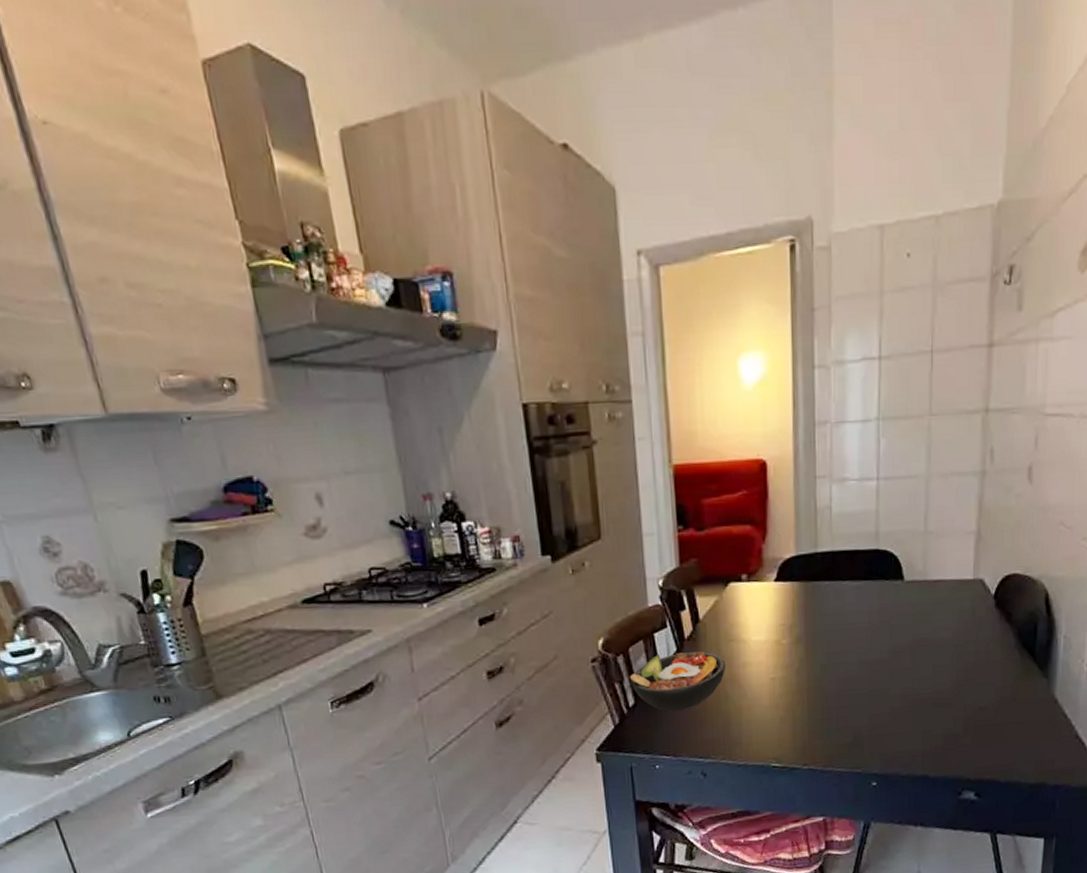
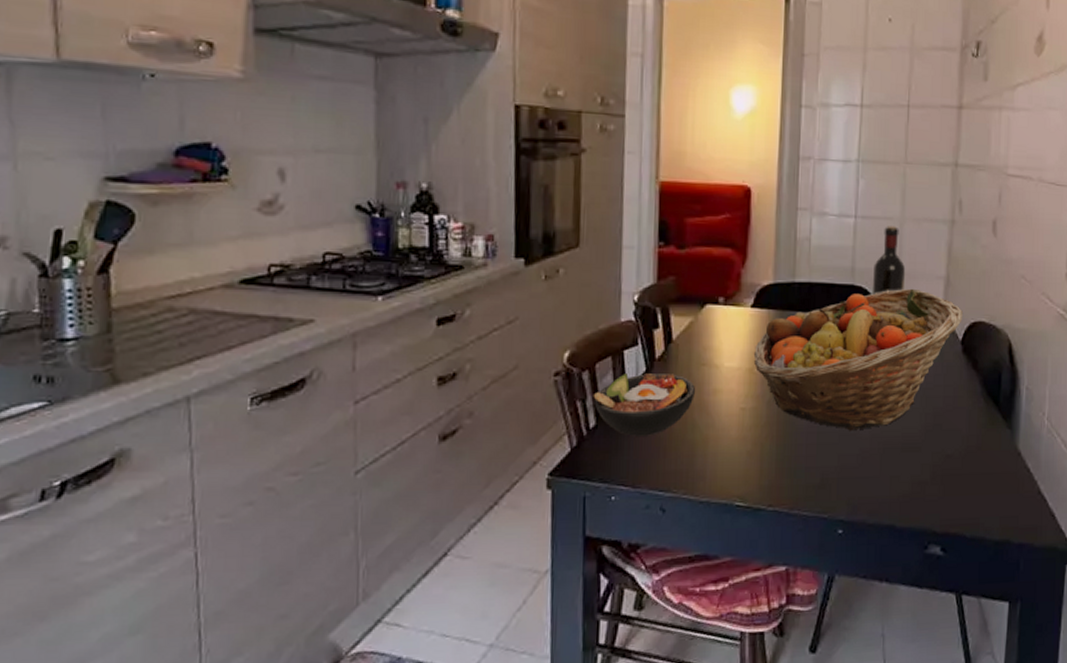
fruit basket: none [781,546,995,692] -> present [754,288,963,431]
wine bottle: none [897,484,933,557] -> present [872,226,906,294]

